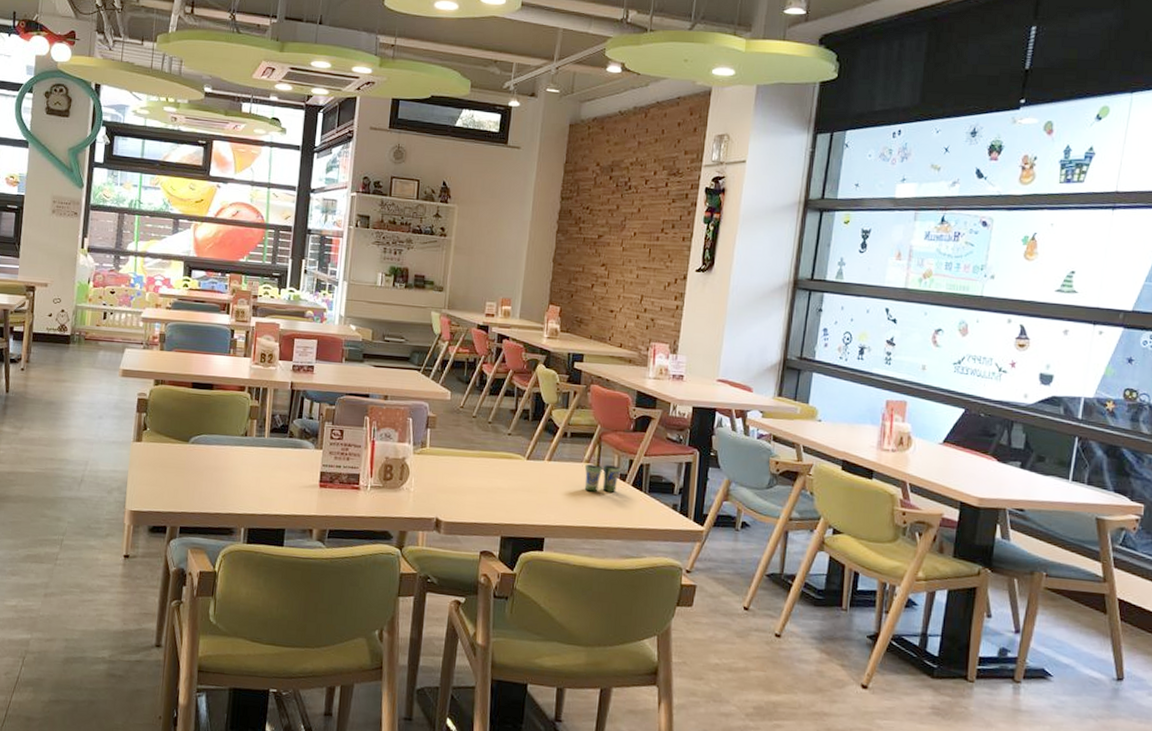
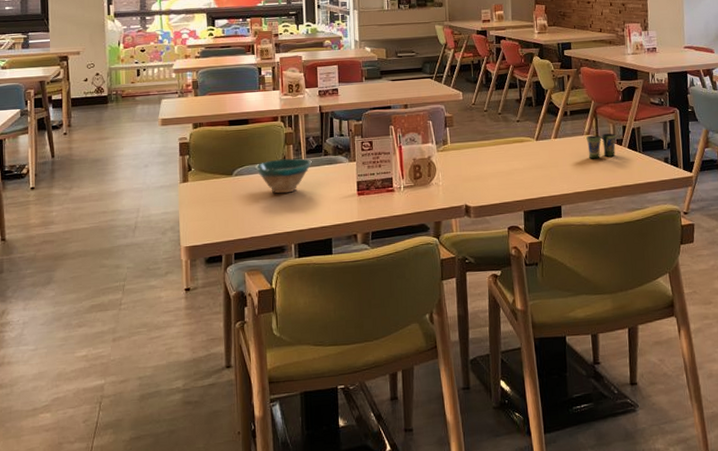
bowl: none [214,432,275,472] -> present [255,158,312,194]

